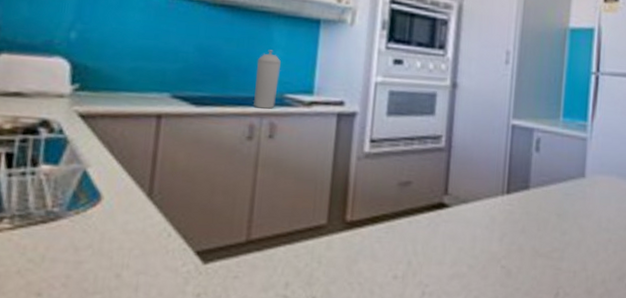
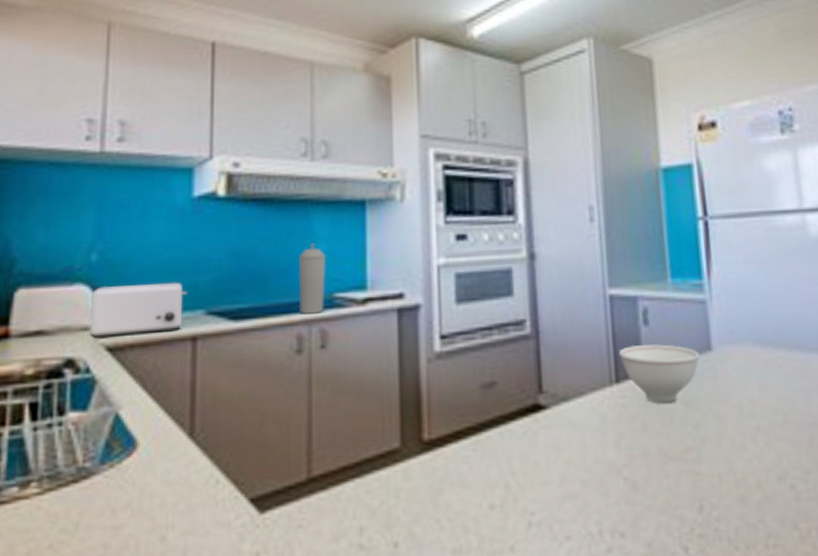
toaster: none [65,61,157,109] -> present [89,282,188,340]
bowl: none [512,165,576,214] -> present [618,343,700,404]

